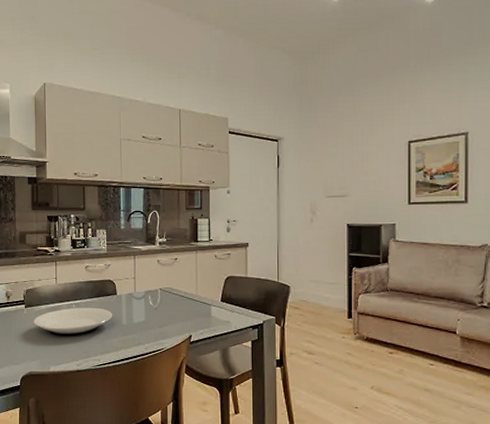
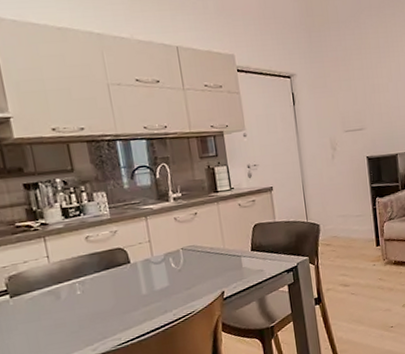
plate: present [34,307,113,336] -> none [25,281,129,323]

